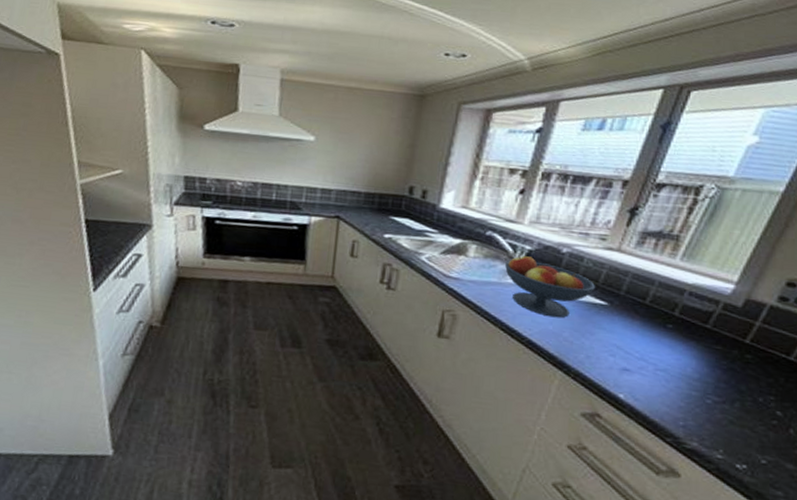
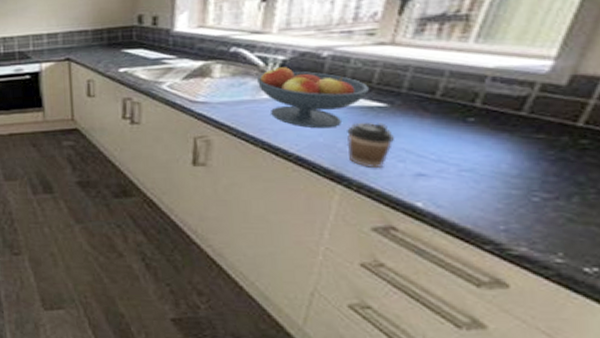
coffee cup: none [571,316,610,360] -> present [346,122,395,169]

